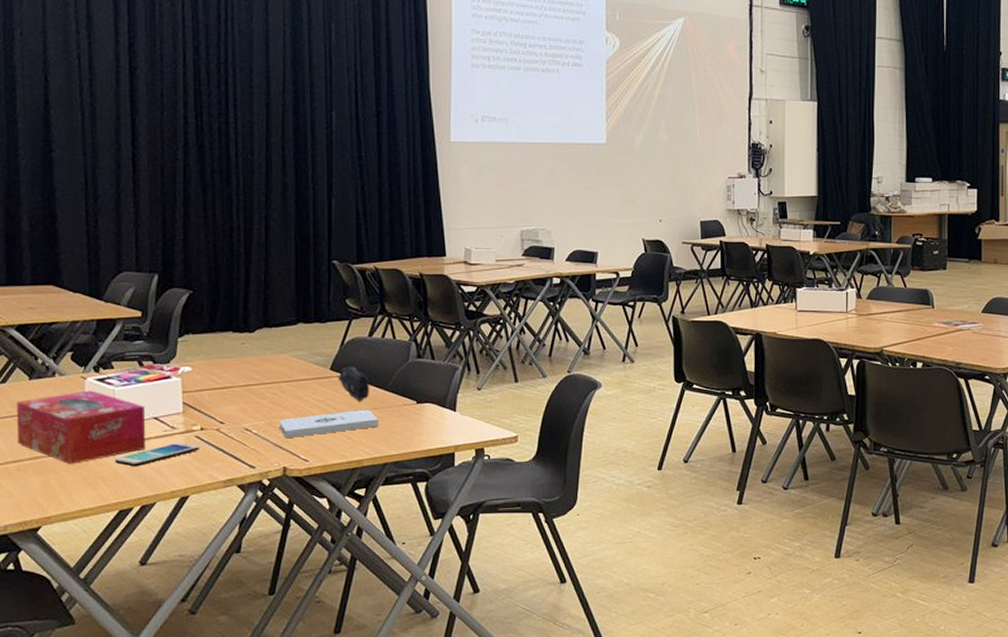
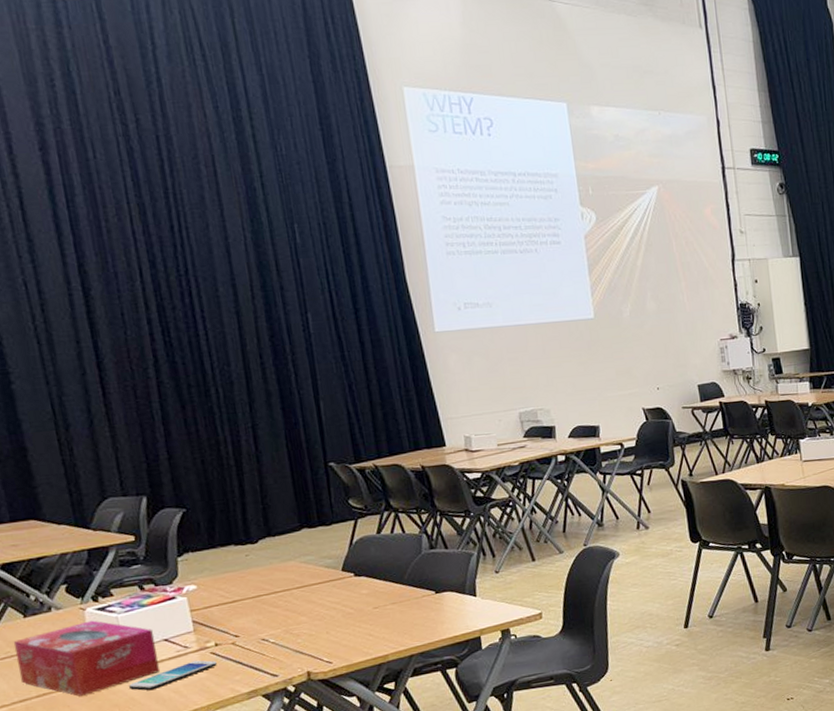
notepad: present [279,409,378,439] -> none [296,605,399,644]
pencil case: present [338,366,370,402] -> none [351,564,386,599]

